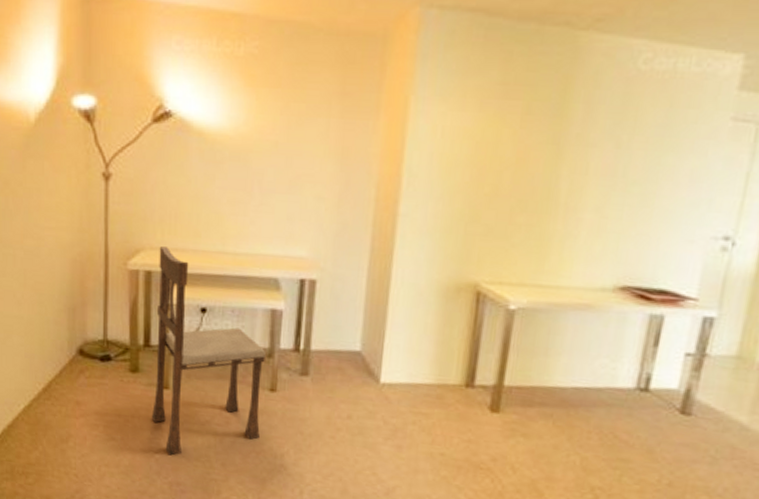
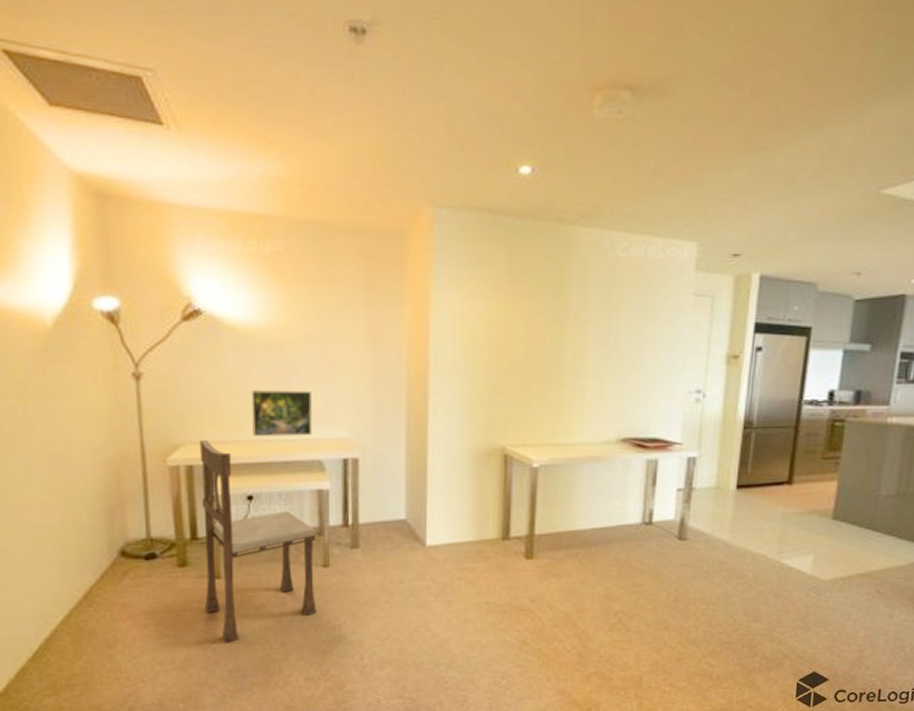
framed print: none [211,199,274,252] -> present [251,390,313,437]

